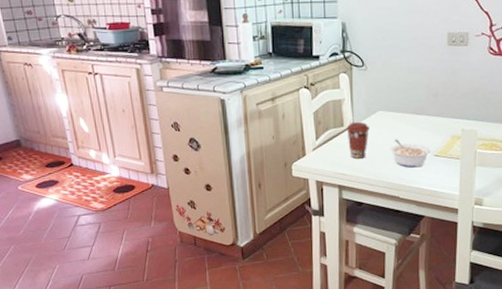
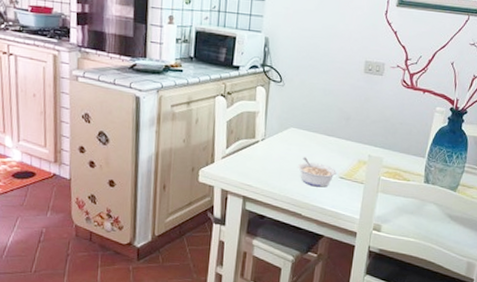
coffee cup: present [346,121,369,159] -> none [257,135,280,172]

